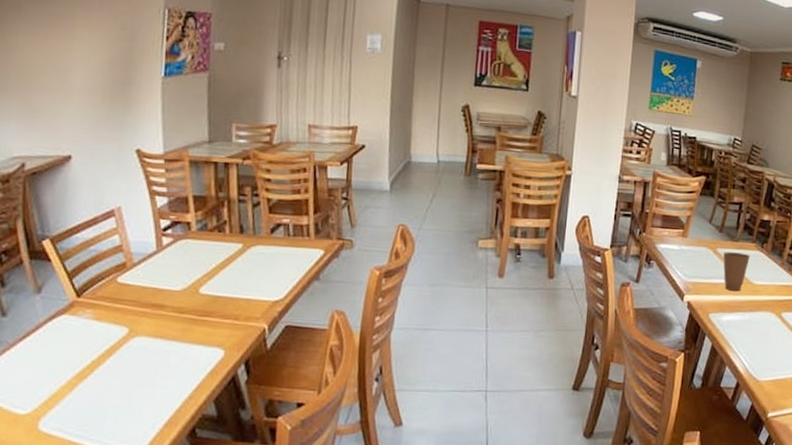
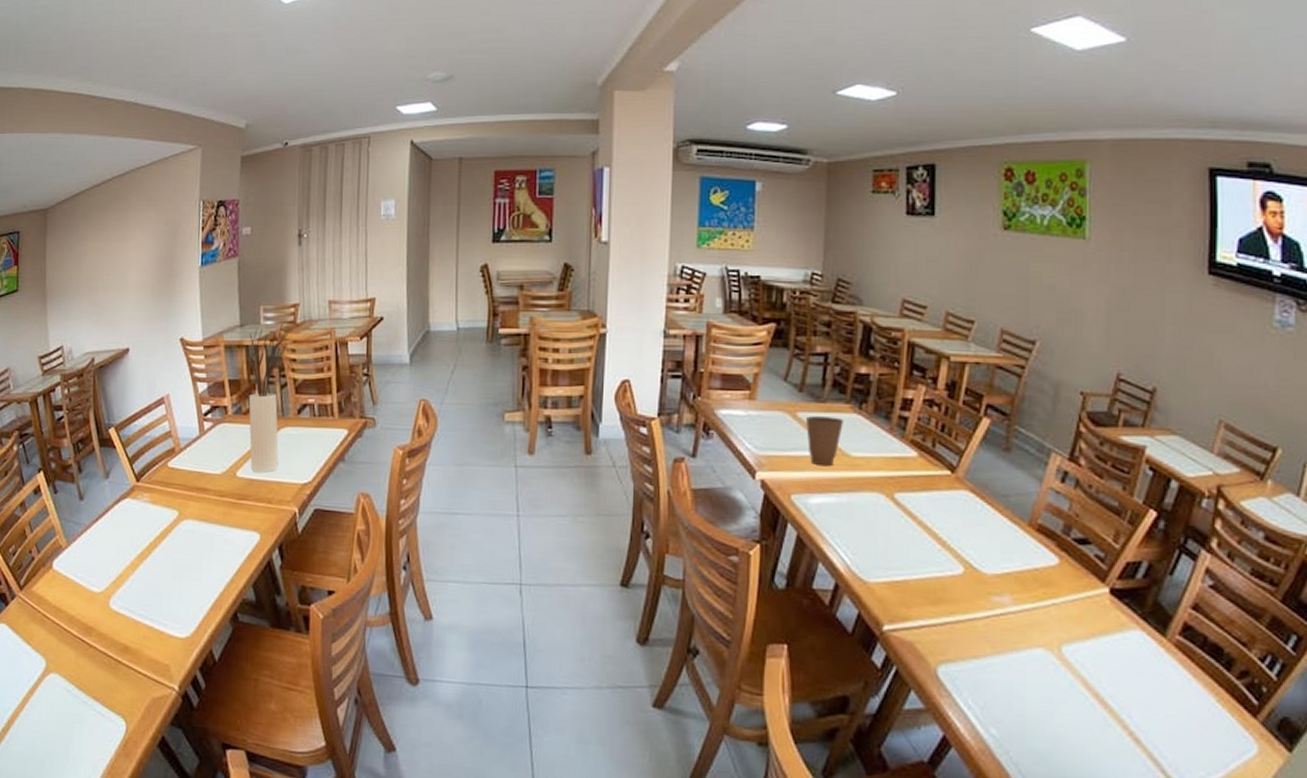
vase: none [213,143,264,291] -> present [245,324,289,474]

